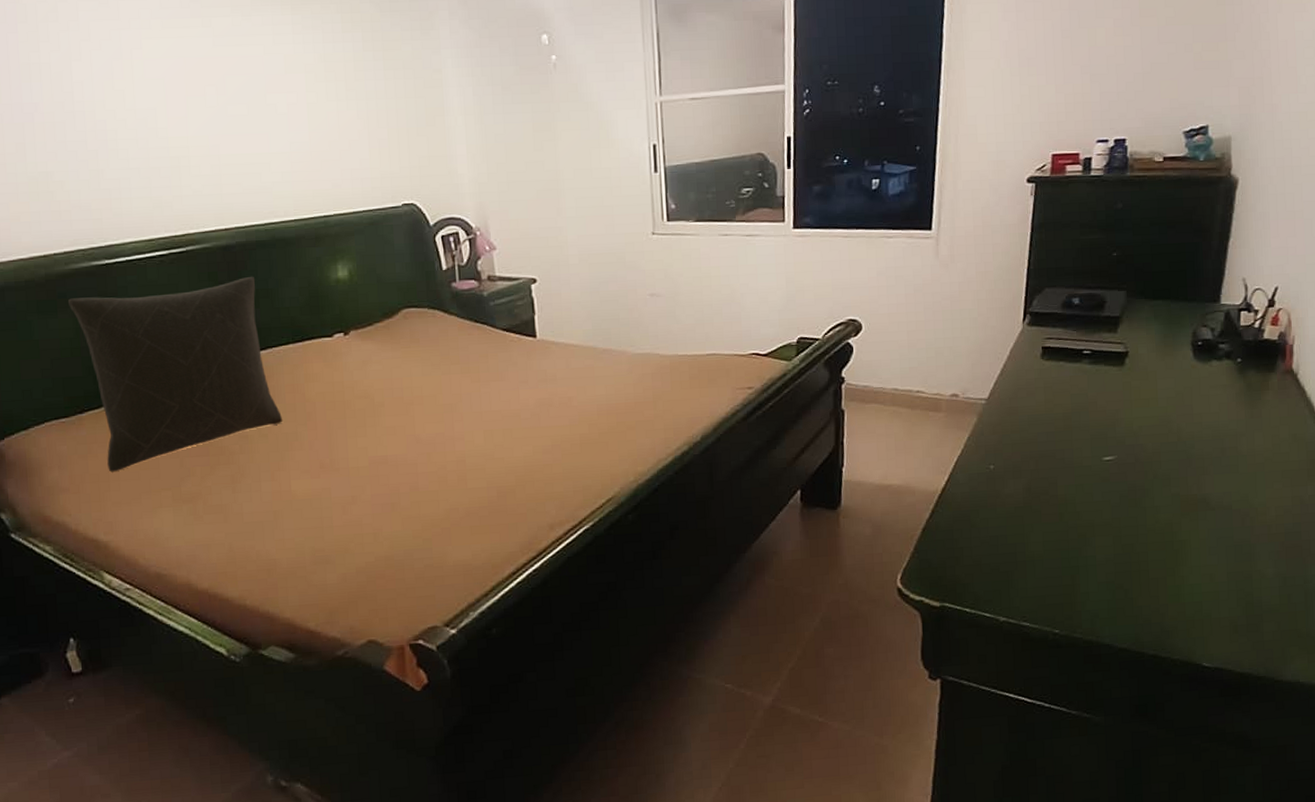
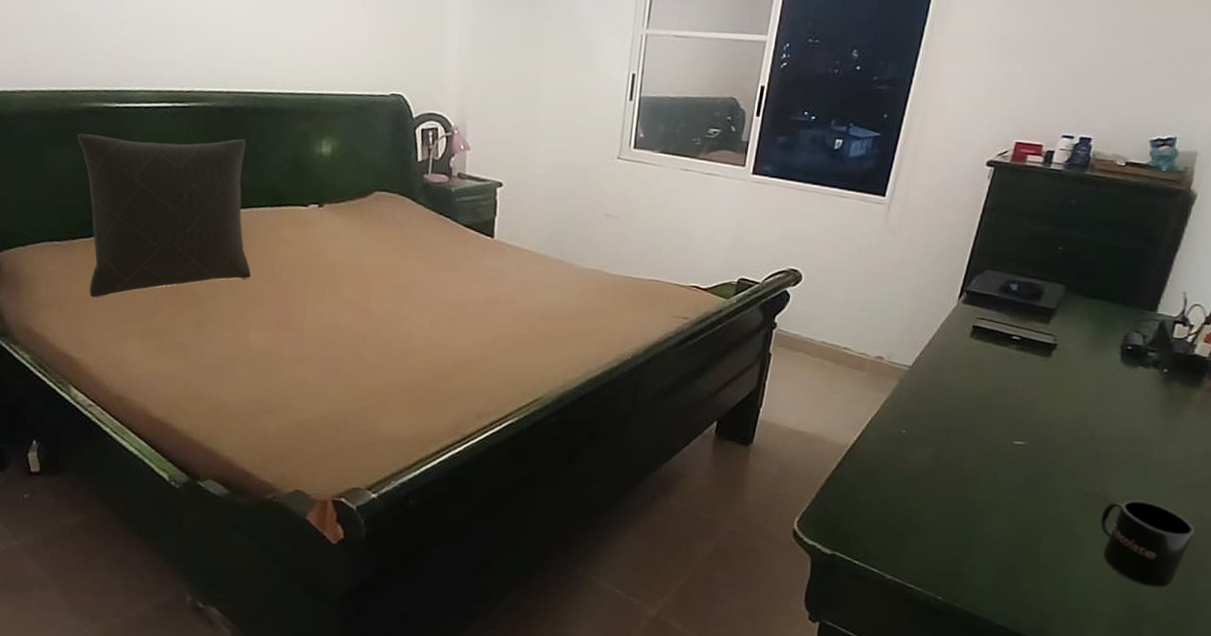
mug: none [1202,495,1296,581] -> present [1100,500,1195,587]

